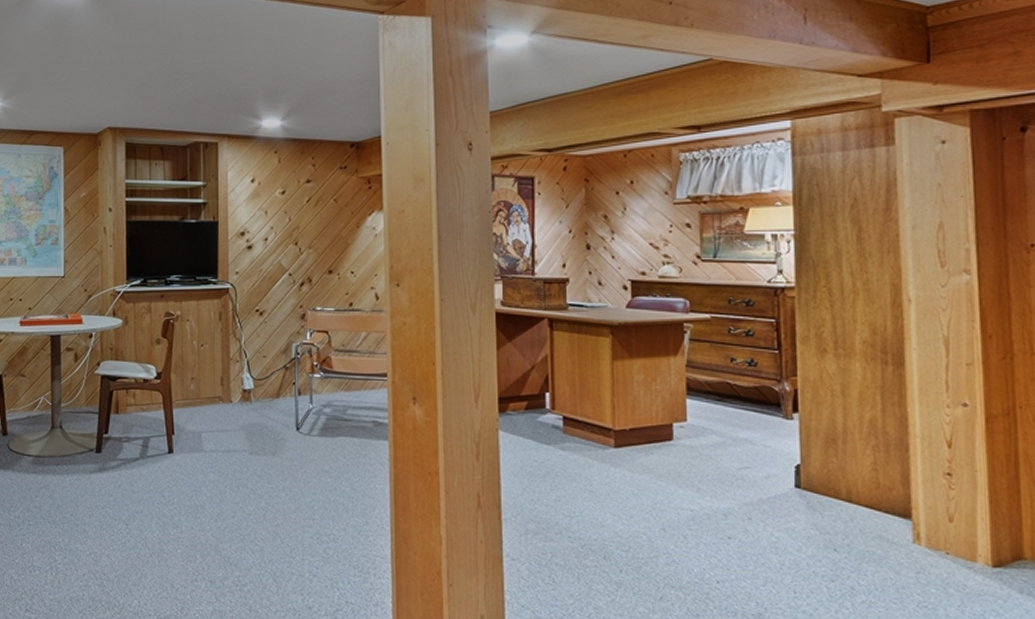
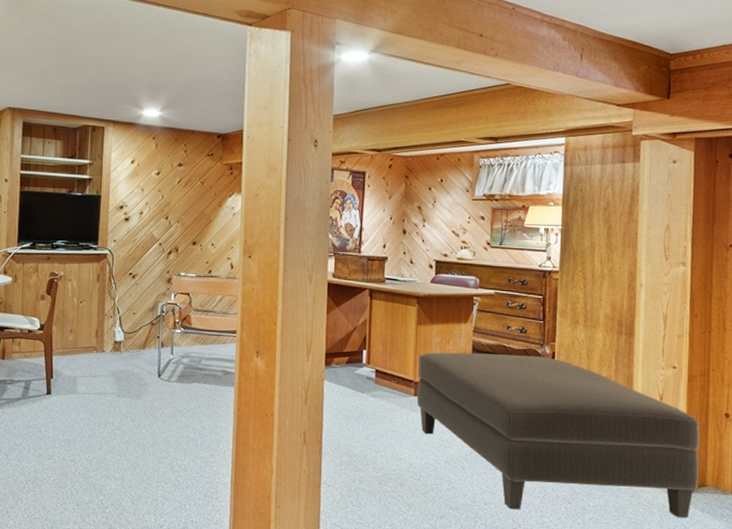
ottoman: none [616,392,1012,602] -> present [416,352,700,519]

